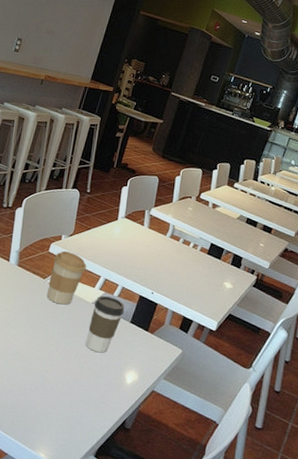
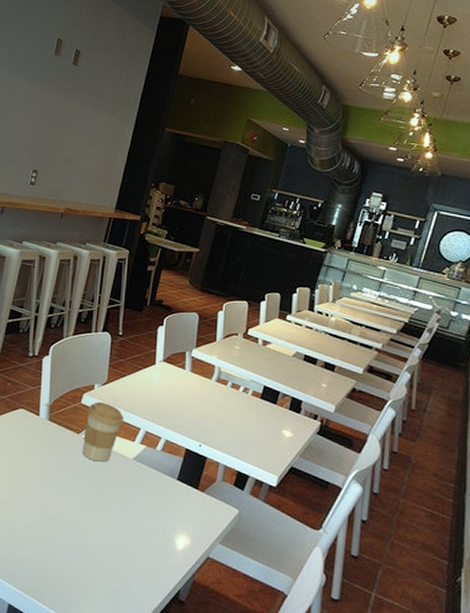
coffee cup: present [86,295,125,353] -> none [129,450,170,515]

